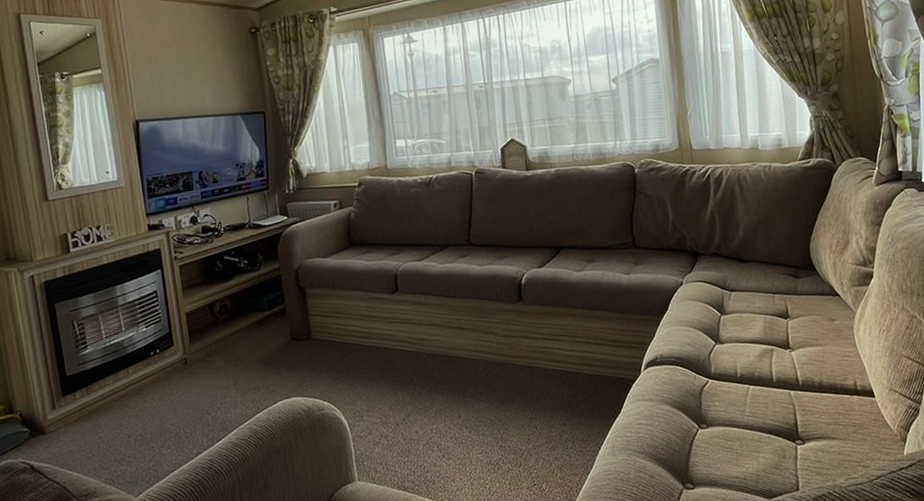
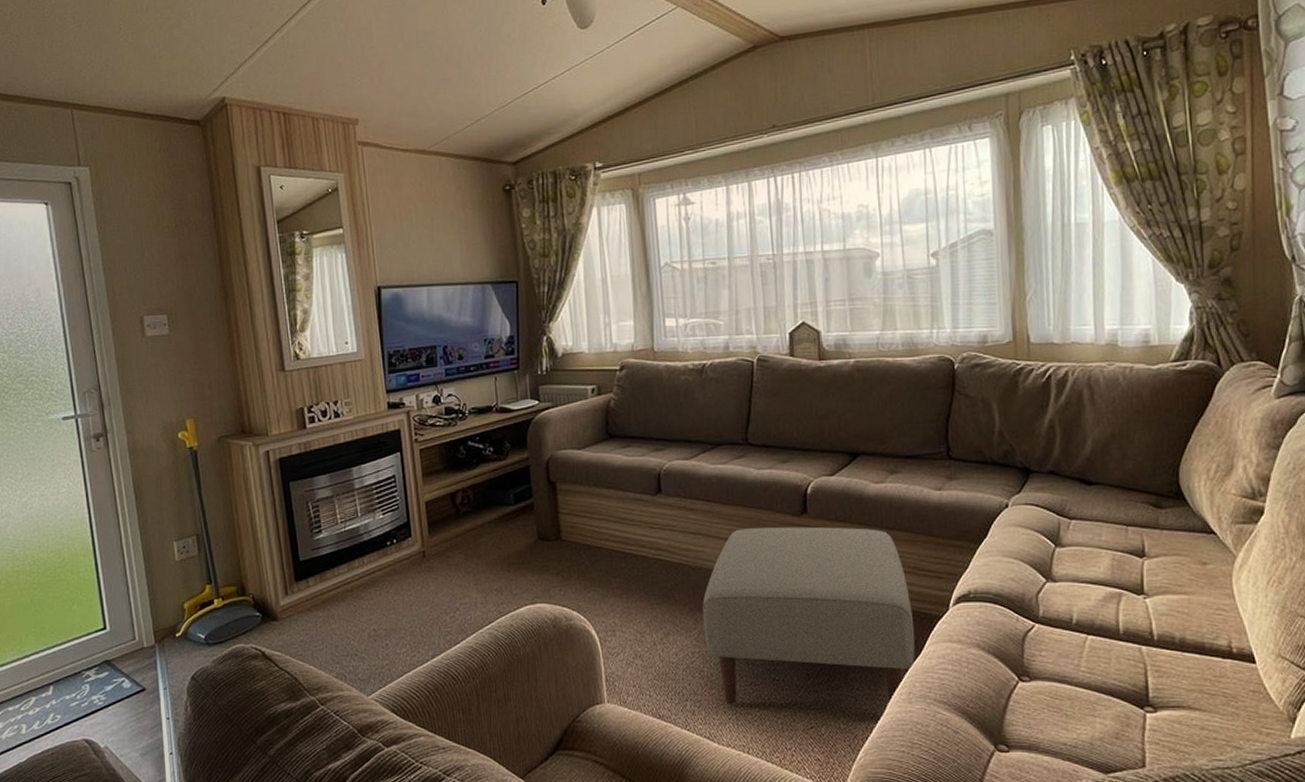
ottoman: none [437,310,616,472] -> present [702,526,915,705]

